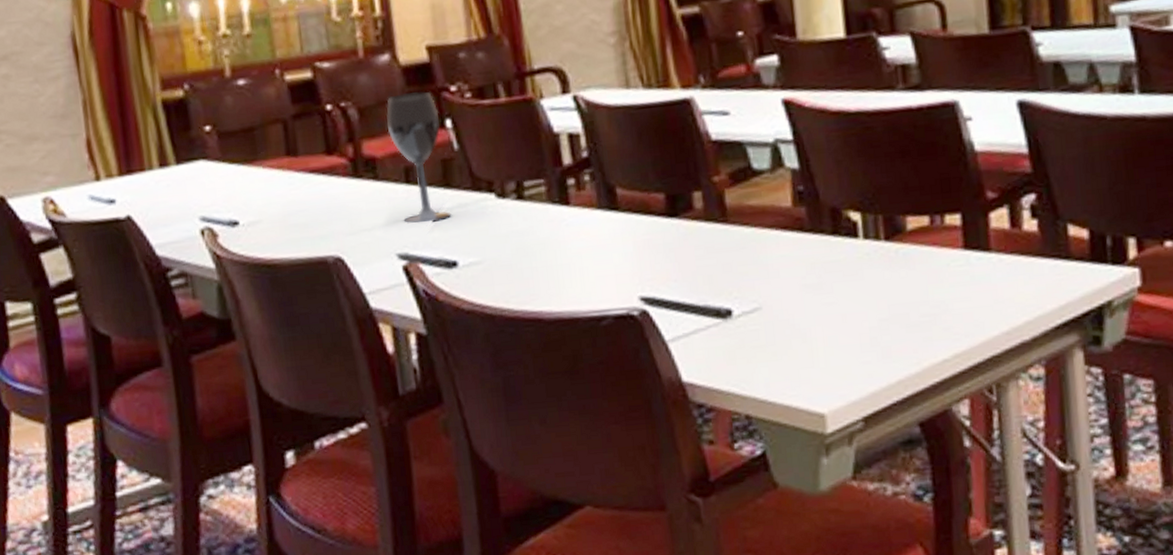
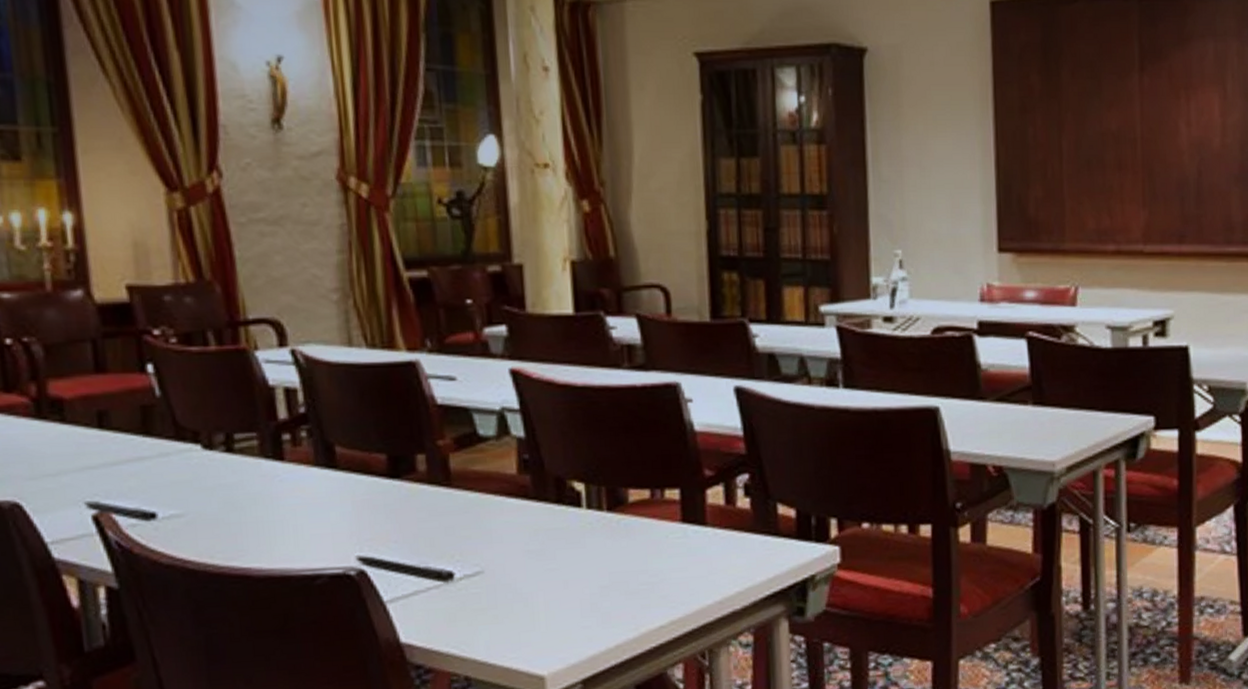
wine glass: present [386,91,451,224] -> none [77,333,151,471]

